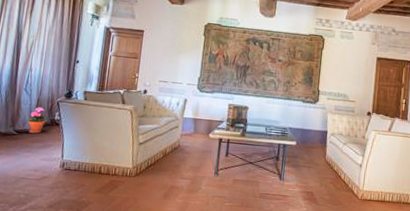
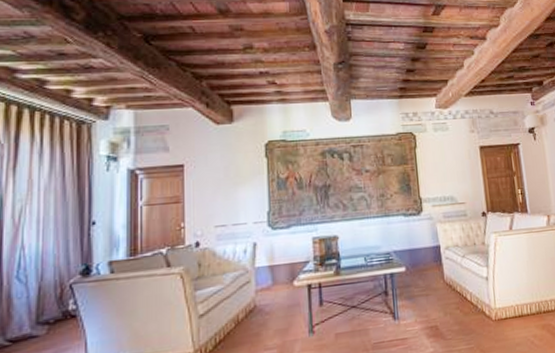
potted plant: present [27,107,48,134] -> none [24,297,58,338]

